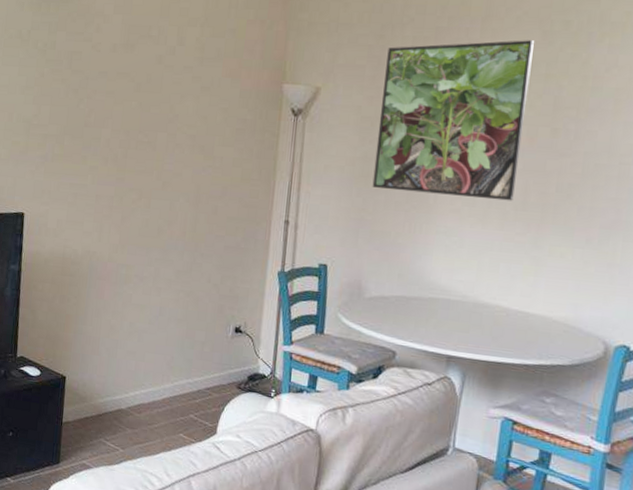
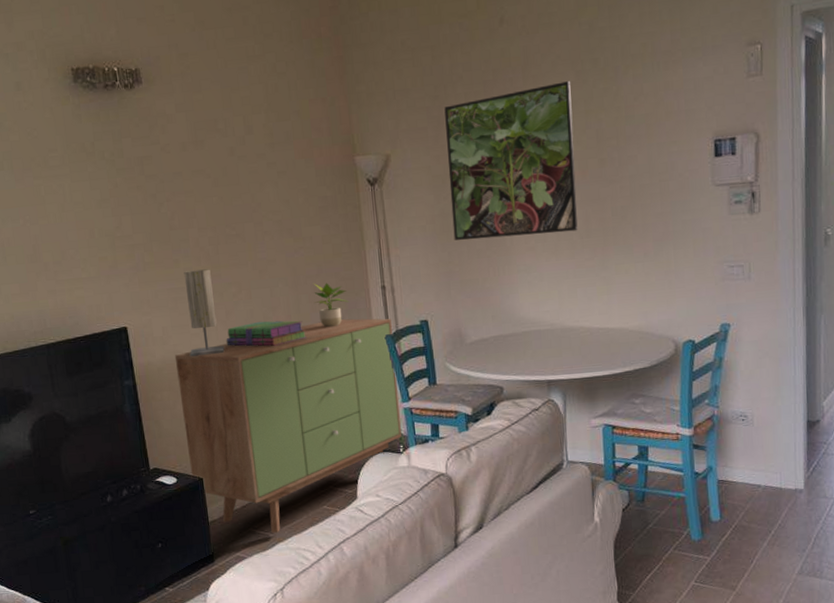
sideboard: none [55,244,289,451] -> present [174,318,402,534]
table lamp: none [77,169,115,257] -> present [184,269,225,357]
stack of books: none [116,232,198,260] -> present [226,320,306,347]
potted plant: none [213,205,248,253] -> present [314,283,349,328]

